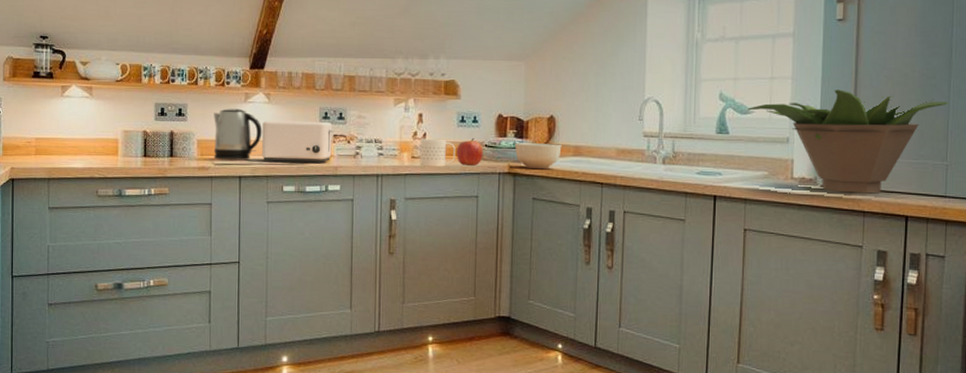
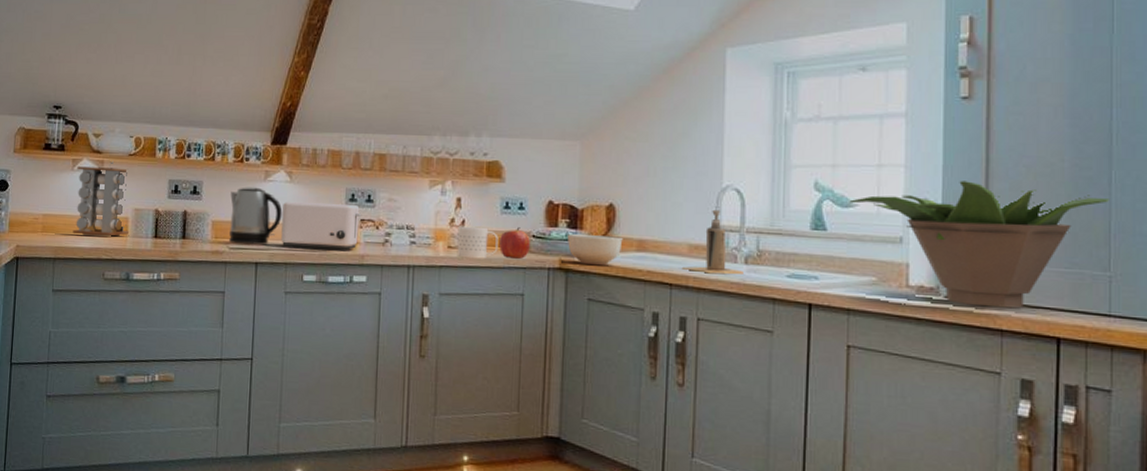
spice rack: none [65,86,120,158] -> present [73,160,130,237]
soap dispenser: none [610,118,661,174] -> present [681,209,743,275]

